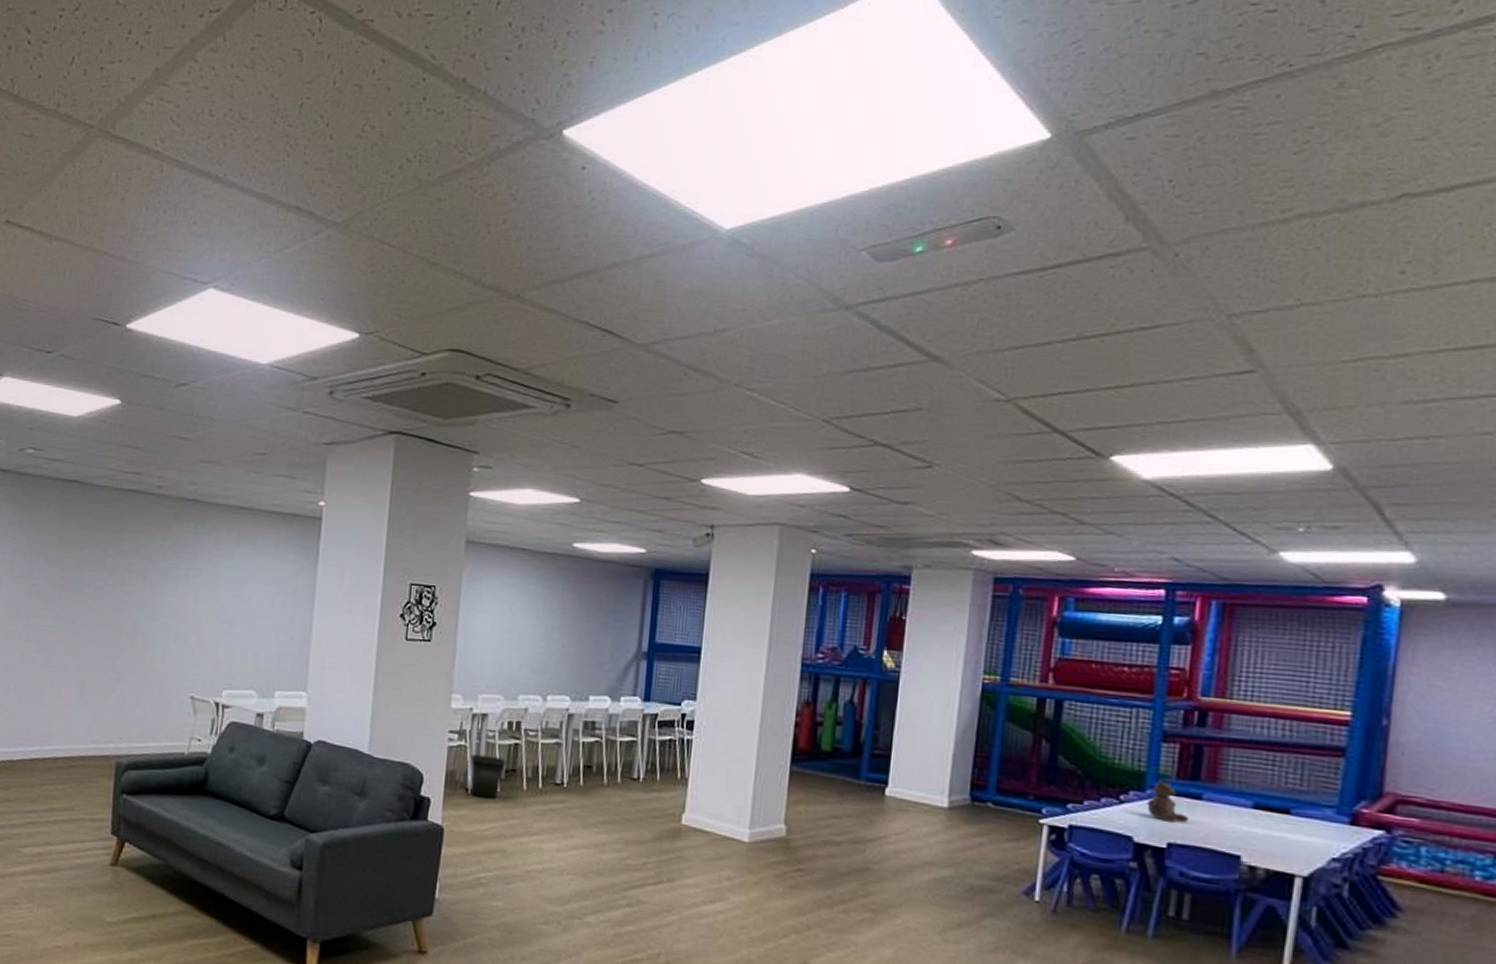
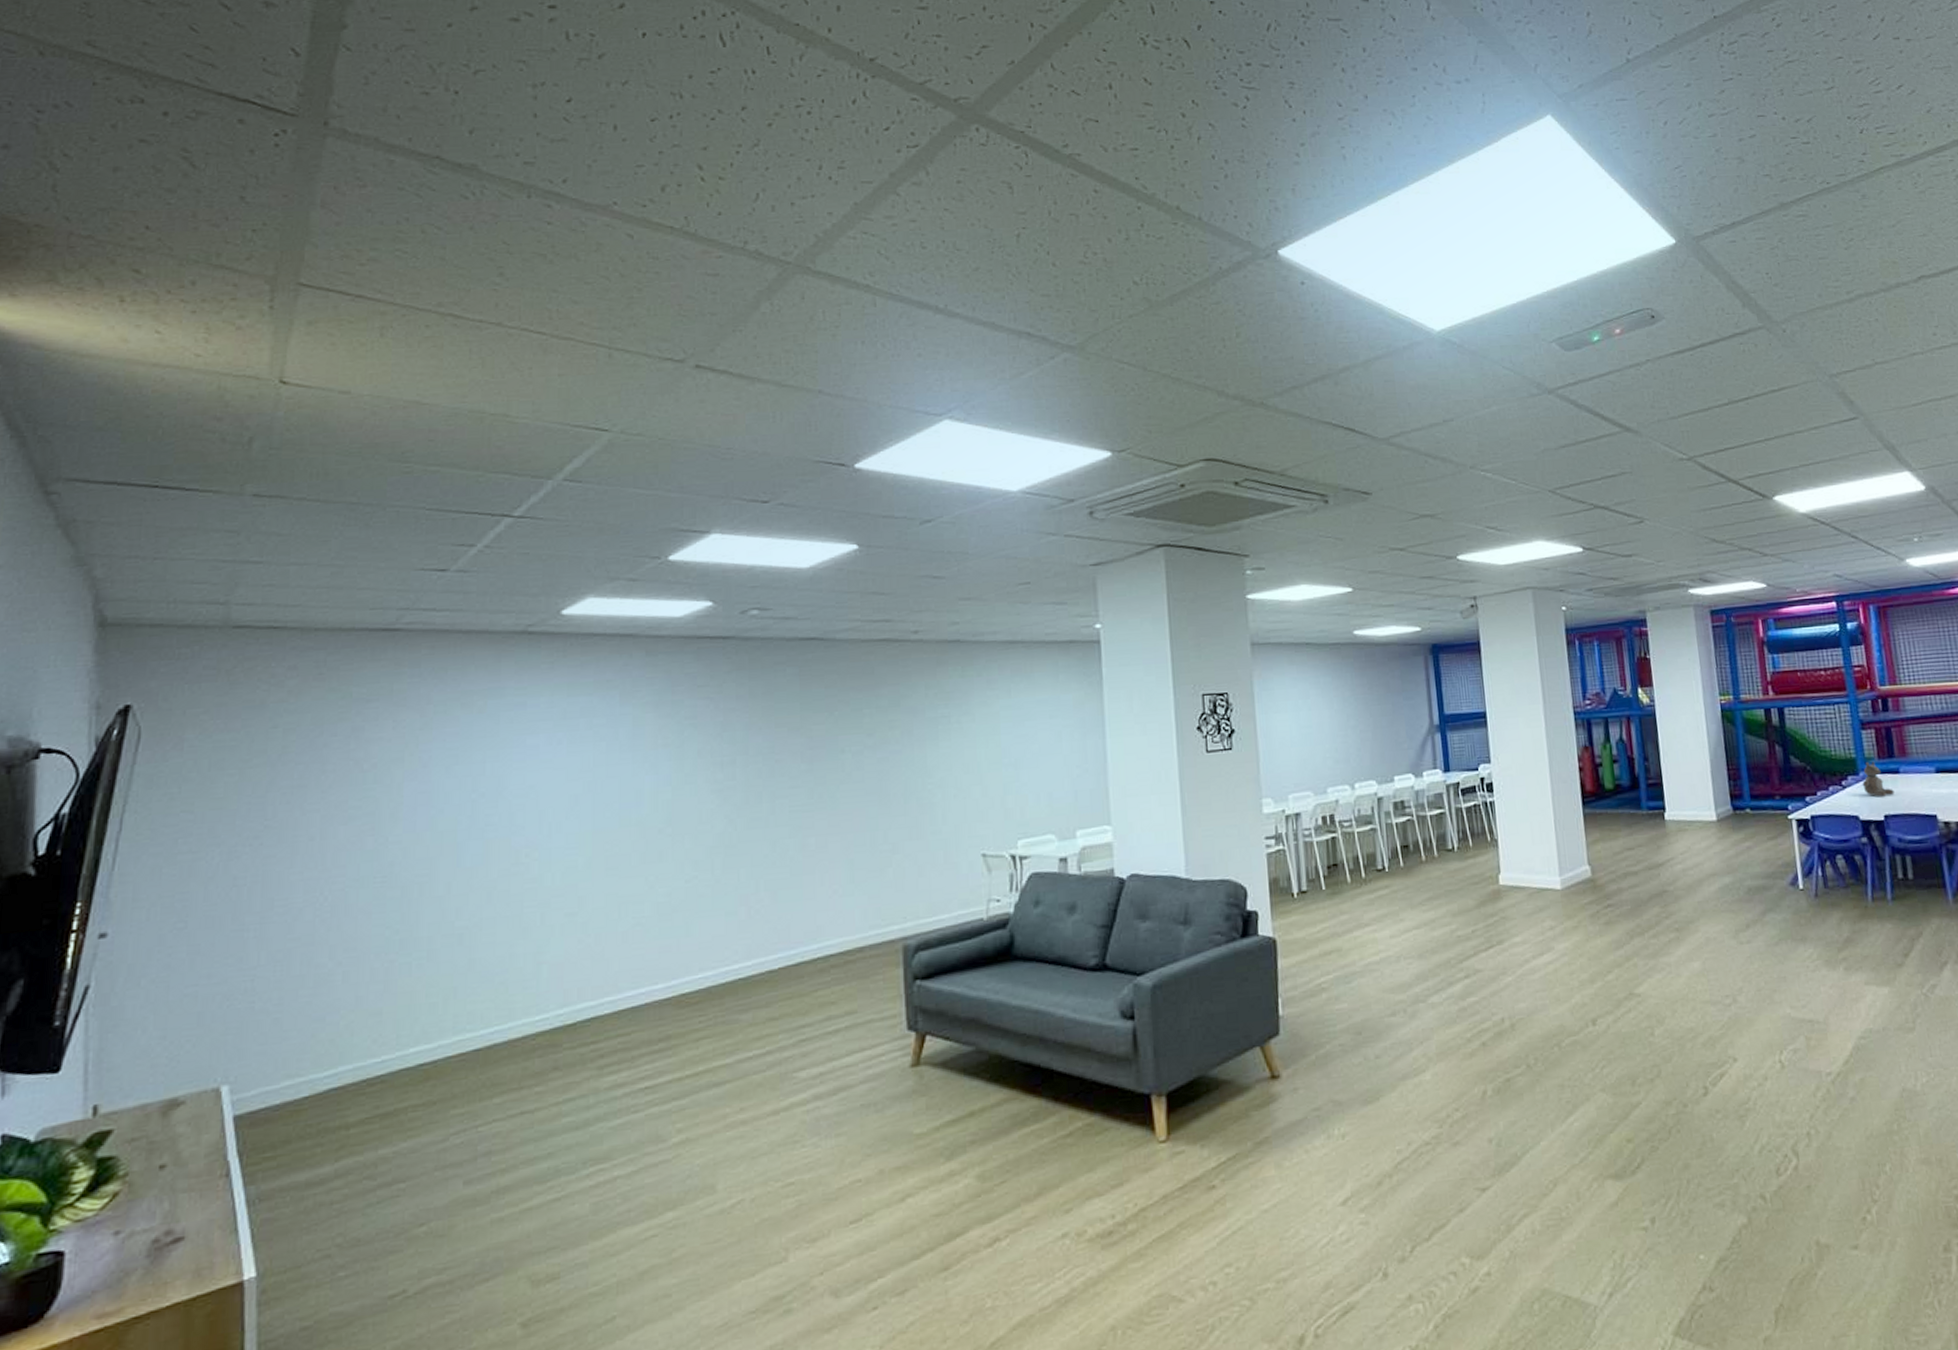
waste bin: present [470,753,507,800] -> none [1290,854,1328,900]

